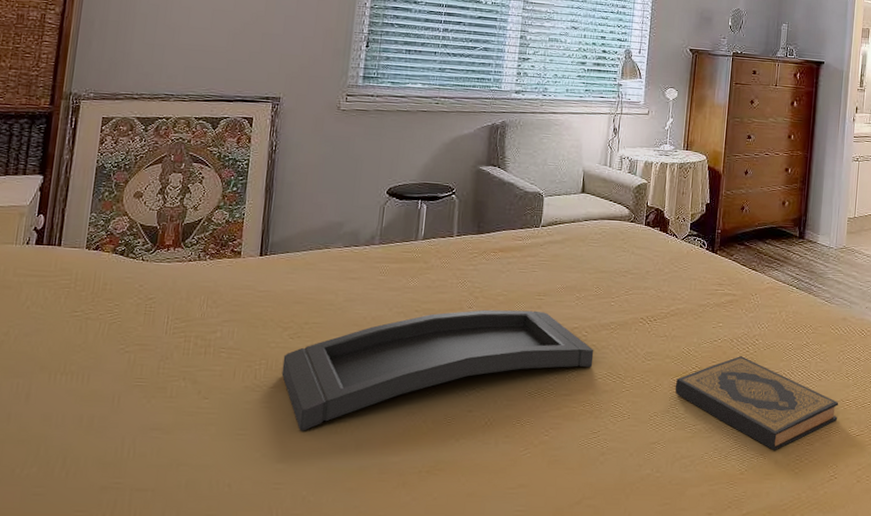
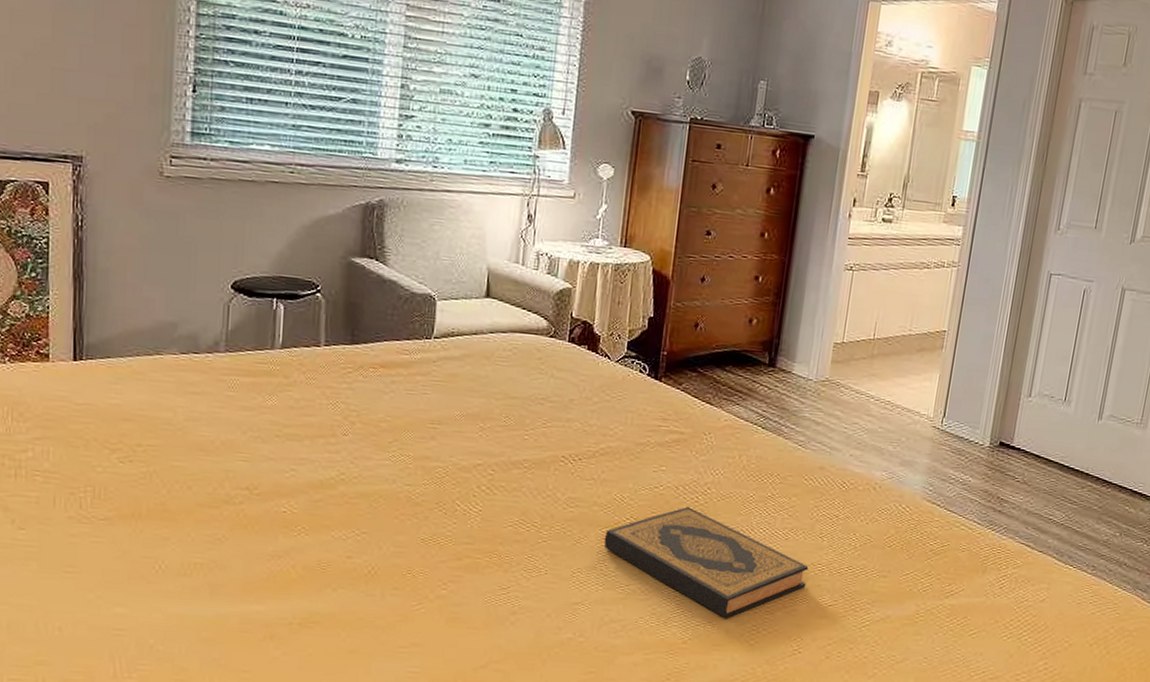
tray: present [281,309,594,431] -> none [113,437,503,572]

